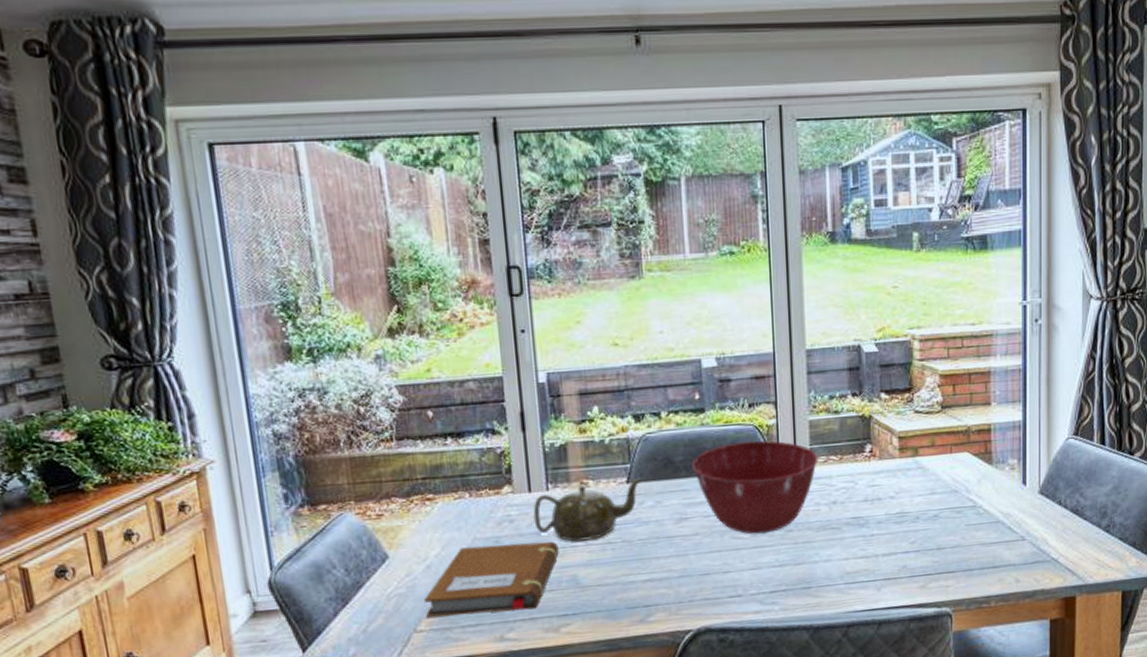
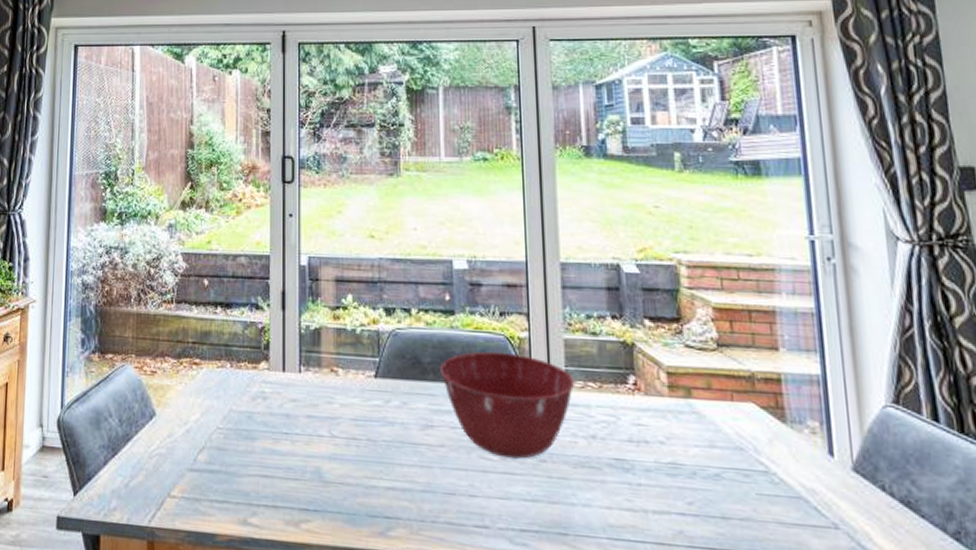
notebook: present [424,541,559,618] -> none [180,418,305,496]
teapot: present [533,477,642,542] -> none [285,373,389,432]

